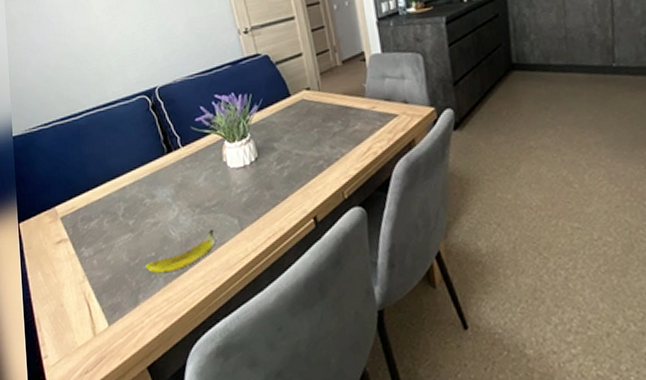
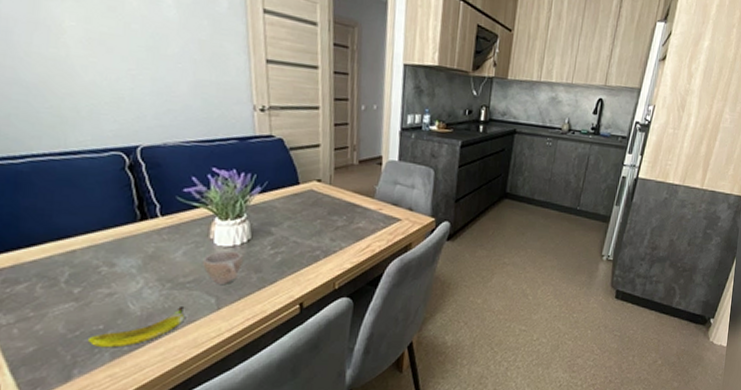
cup: none [221,171,256,205] -> present [203,250,244,284]

